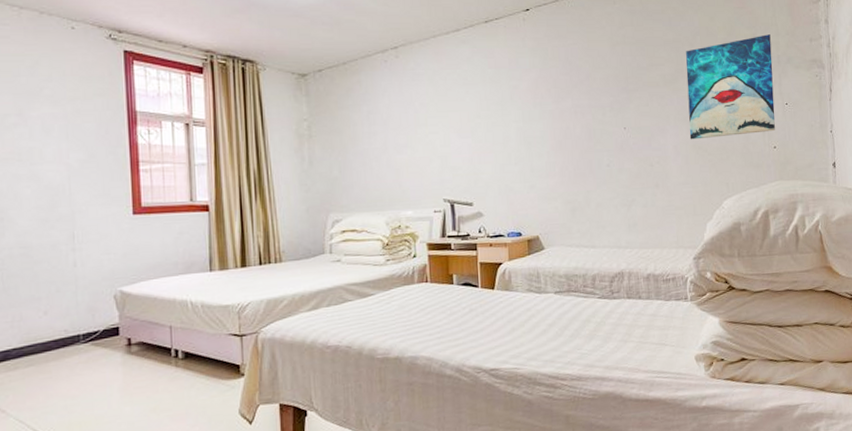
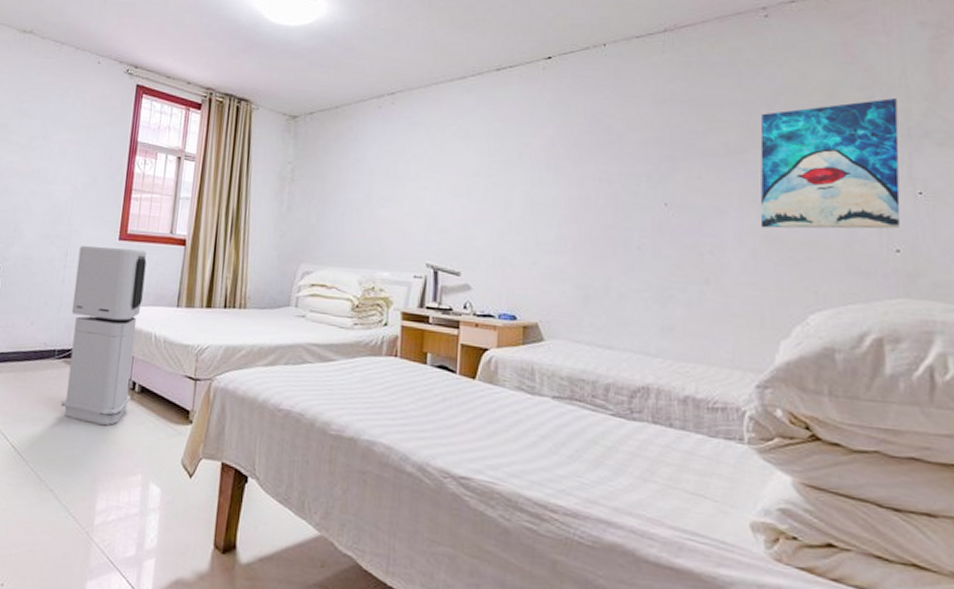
air purifier: none [88,221,175,398] -> present [60,246,147,426]

